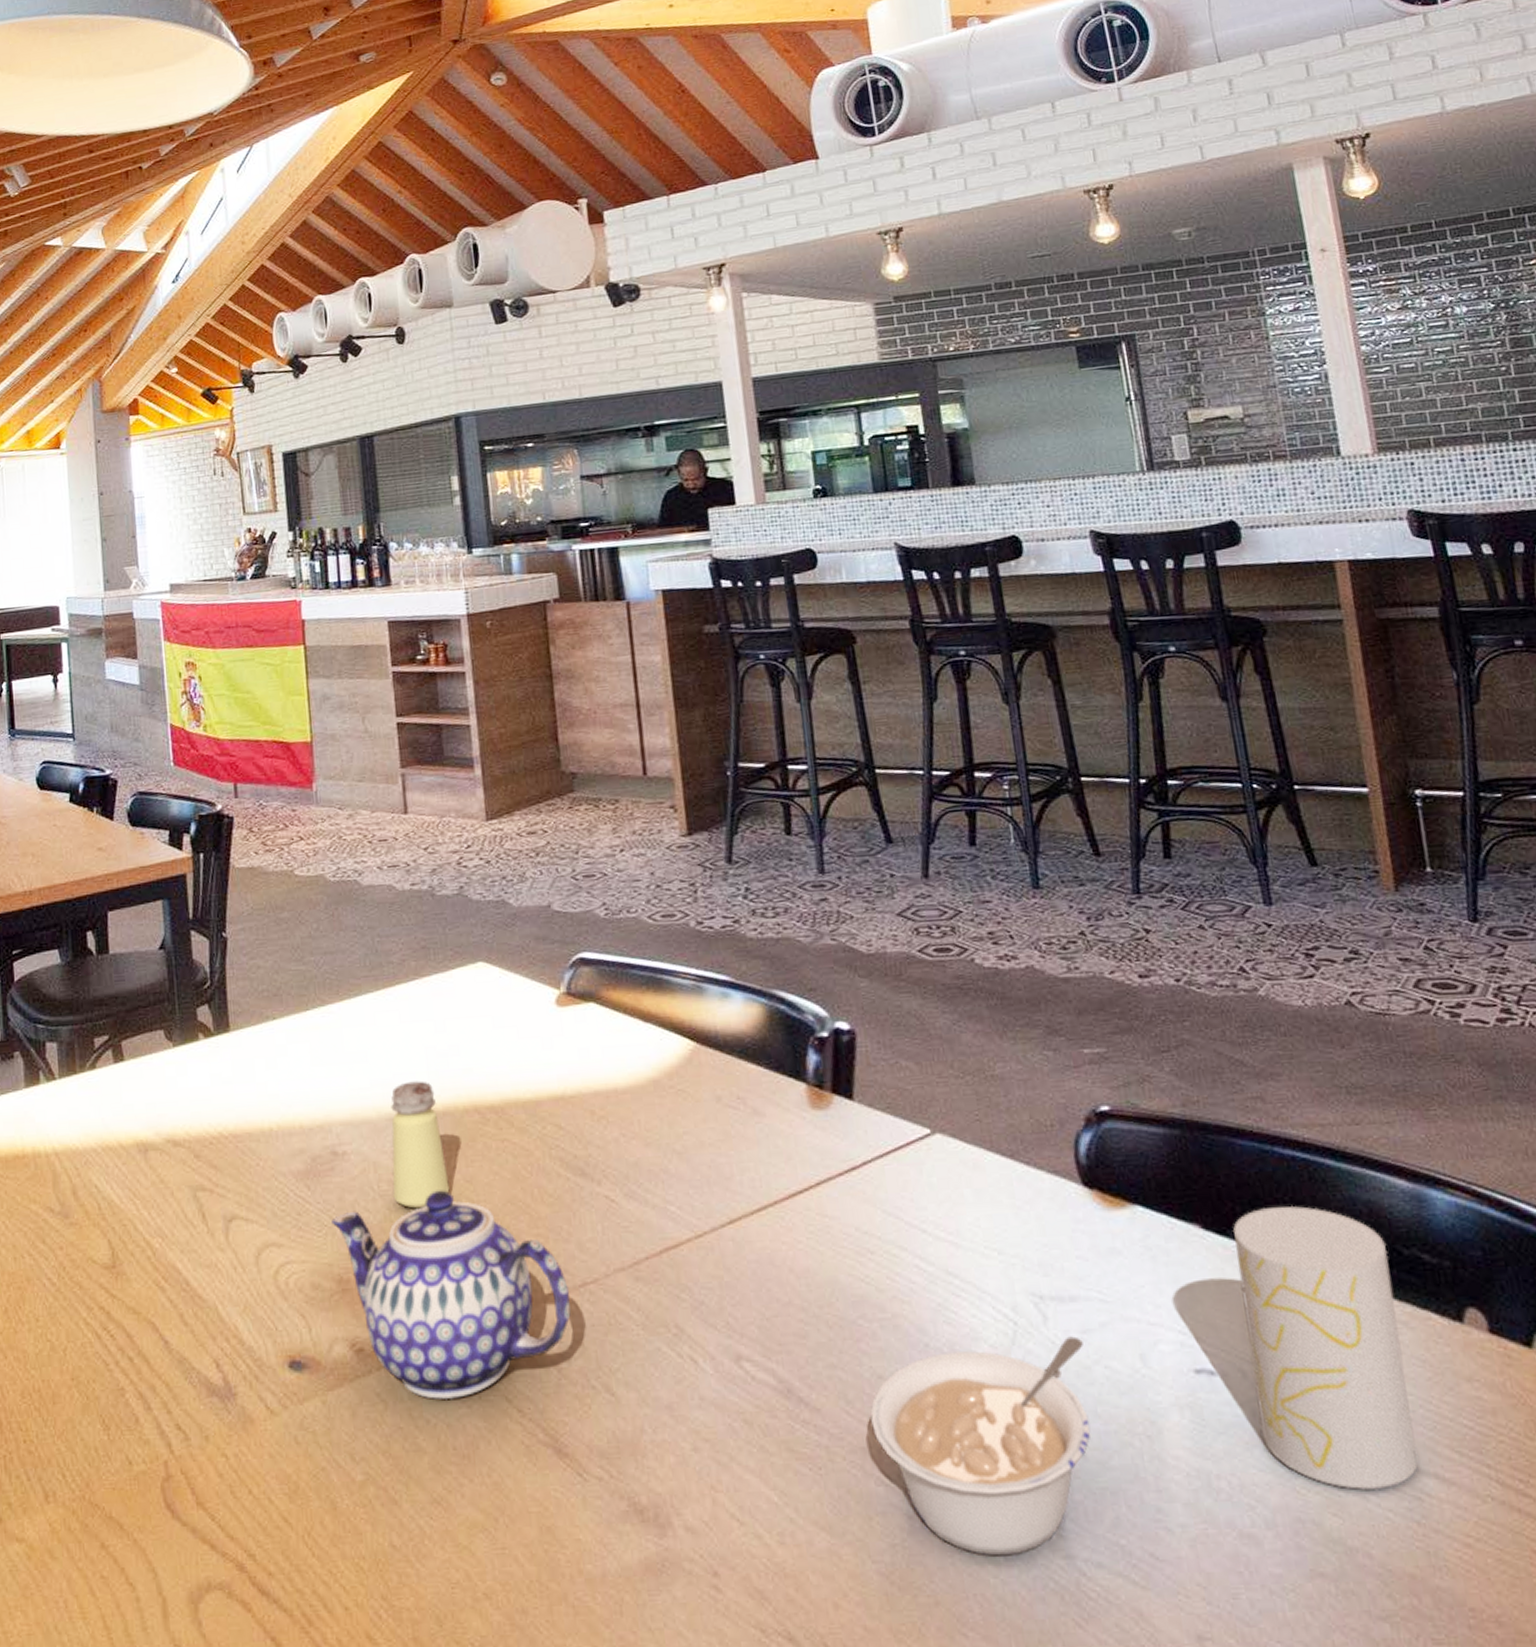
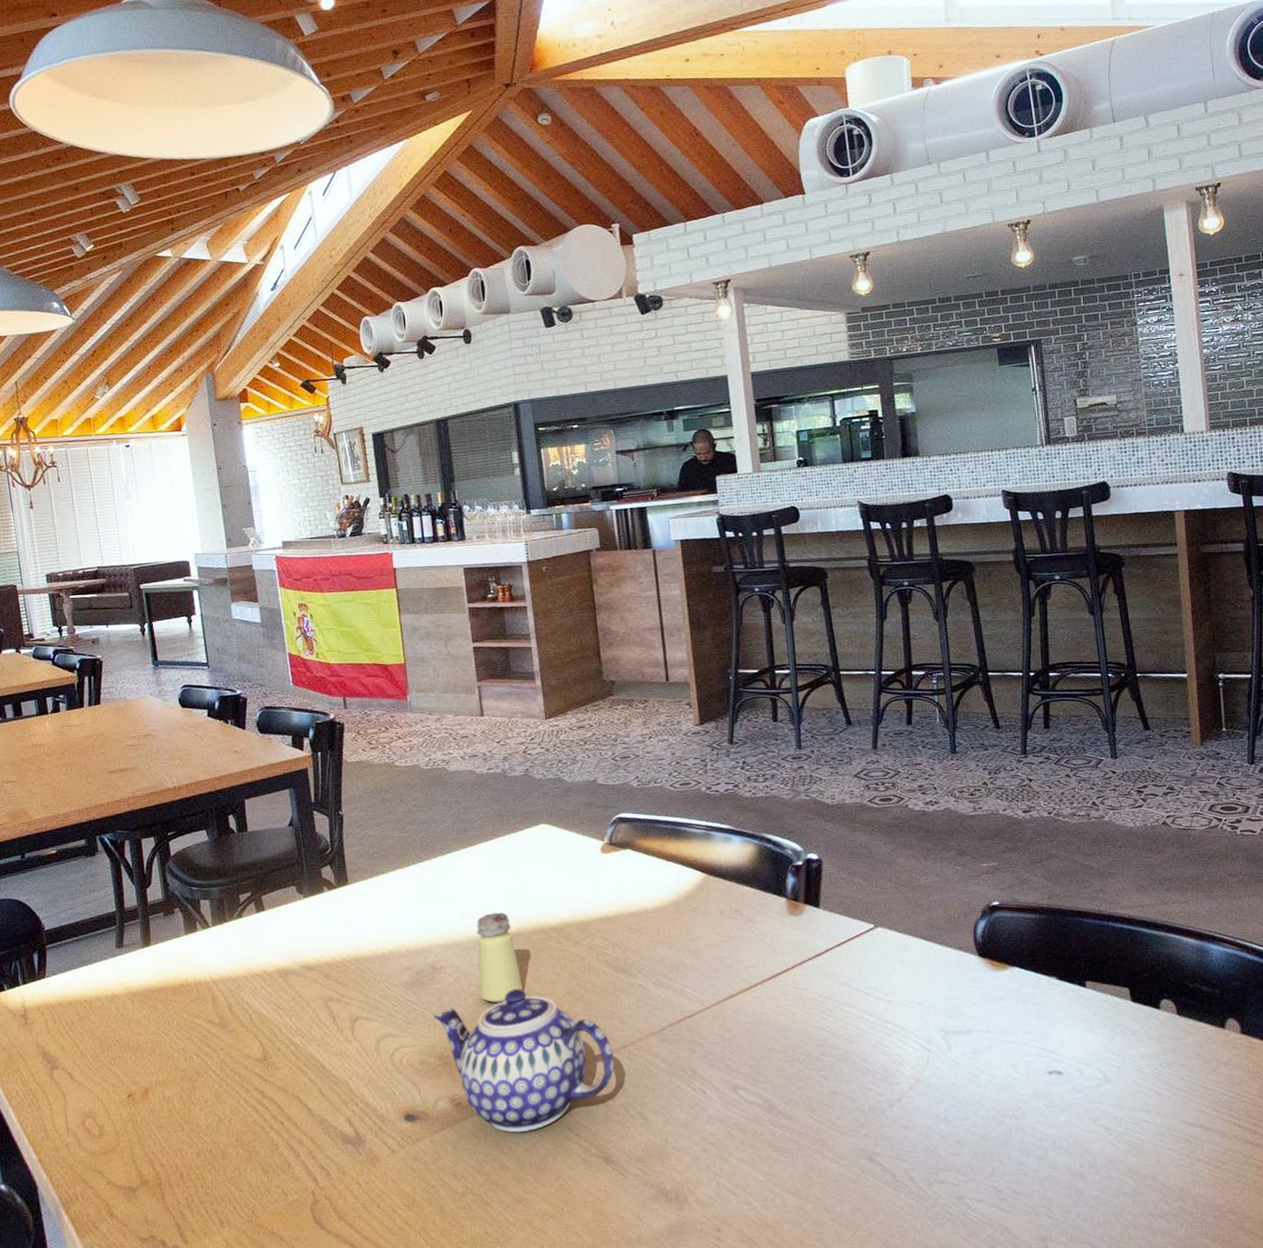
legume: present [870,1336,1091,1556] -> none [828,1056,978,1202]
cup: present [1233,1205,1418,1491] -> none [1079,960,1190,1139]

